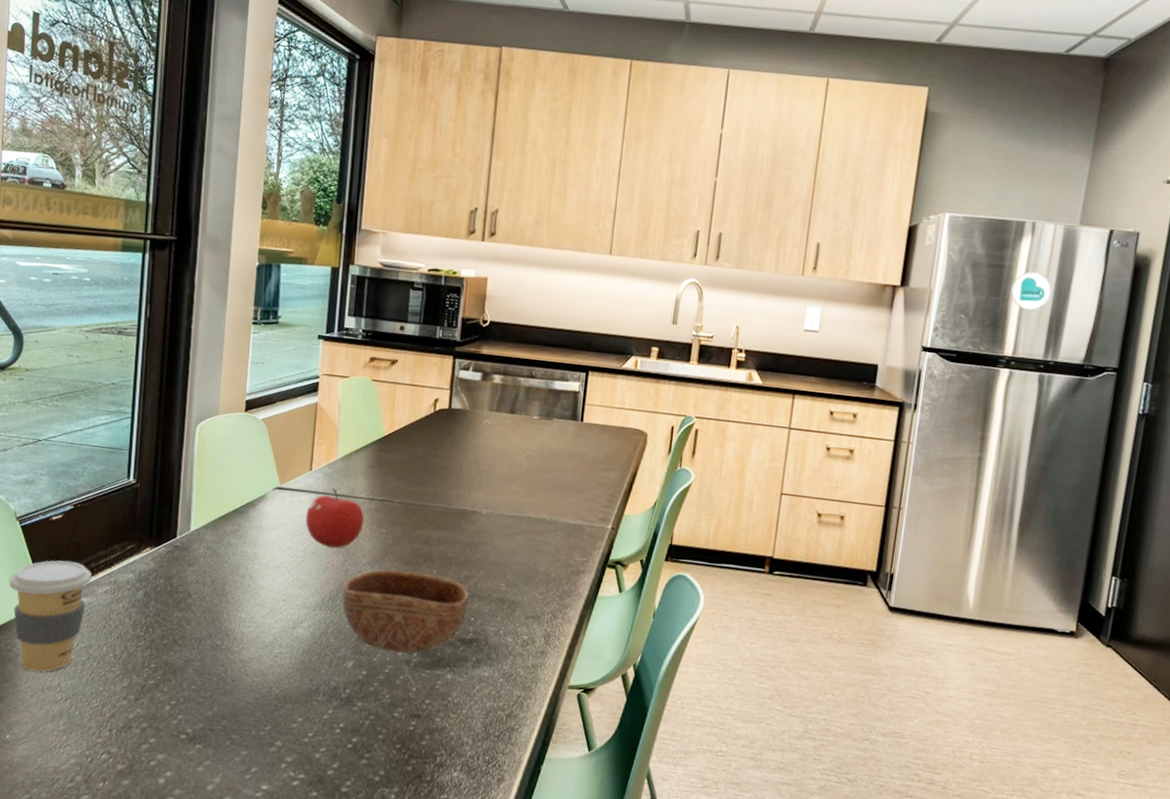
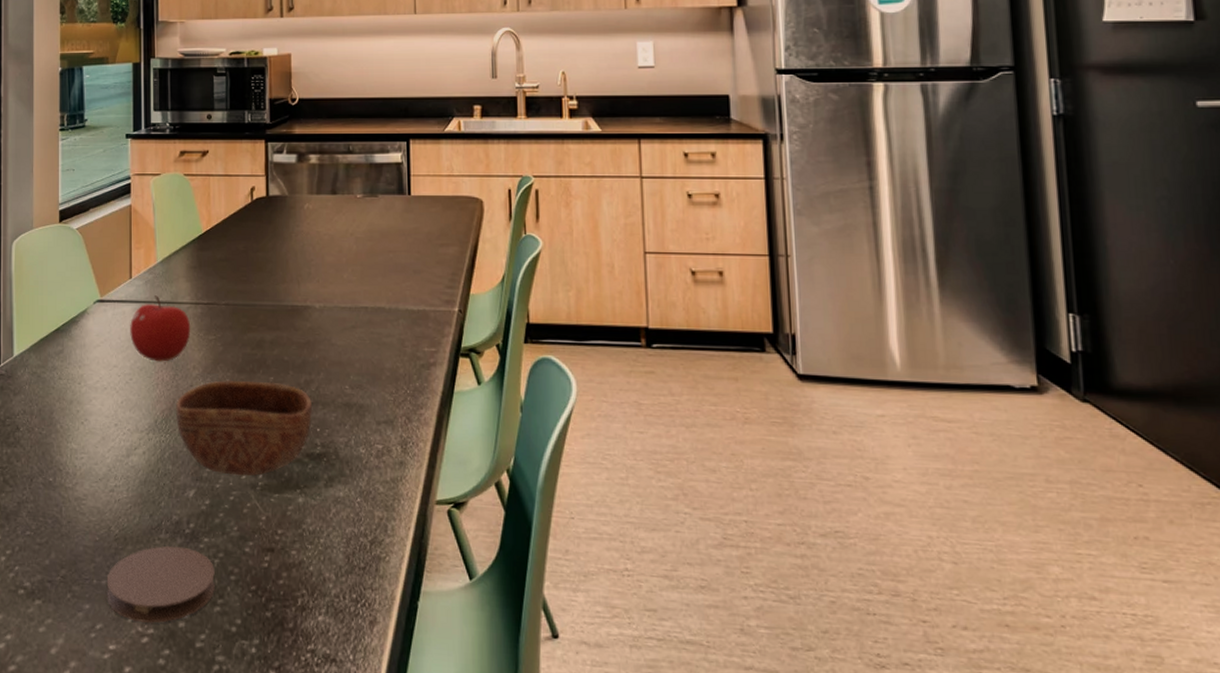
coaster: none [263,706,365,770] -> present [106,545,215,624]

